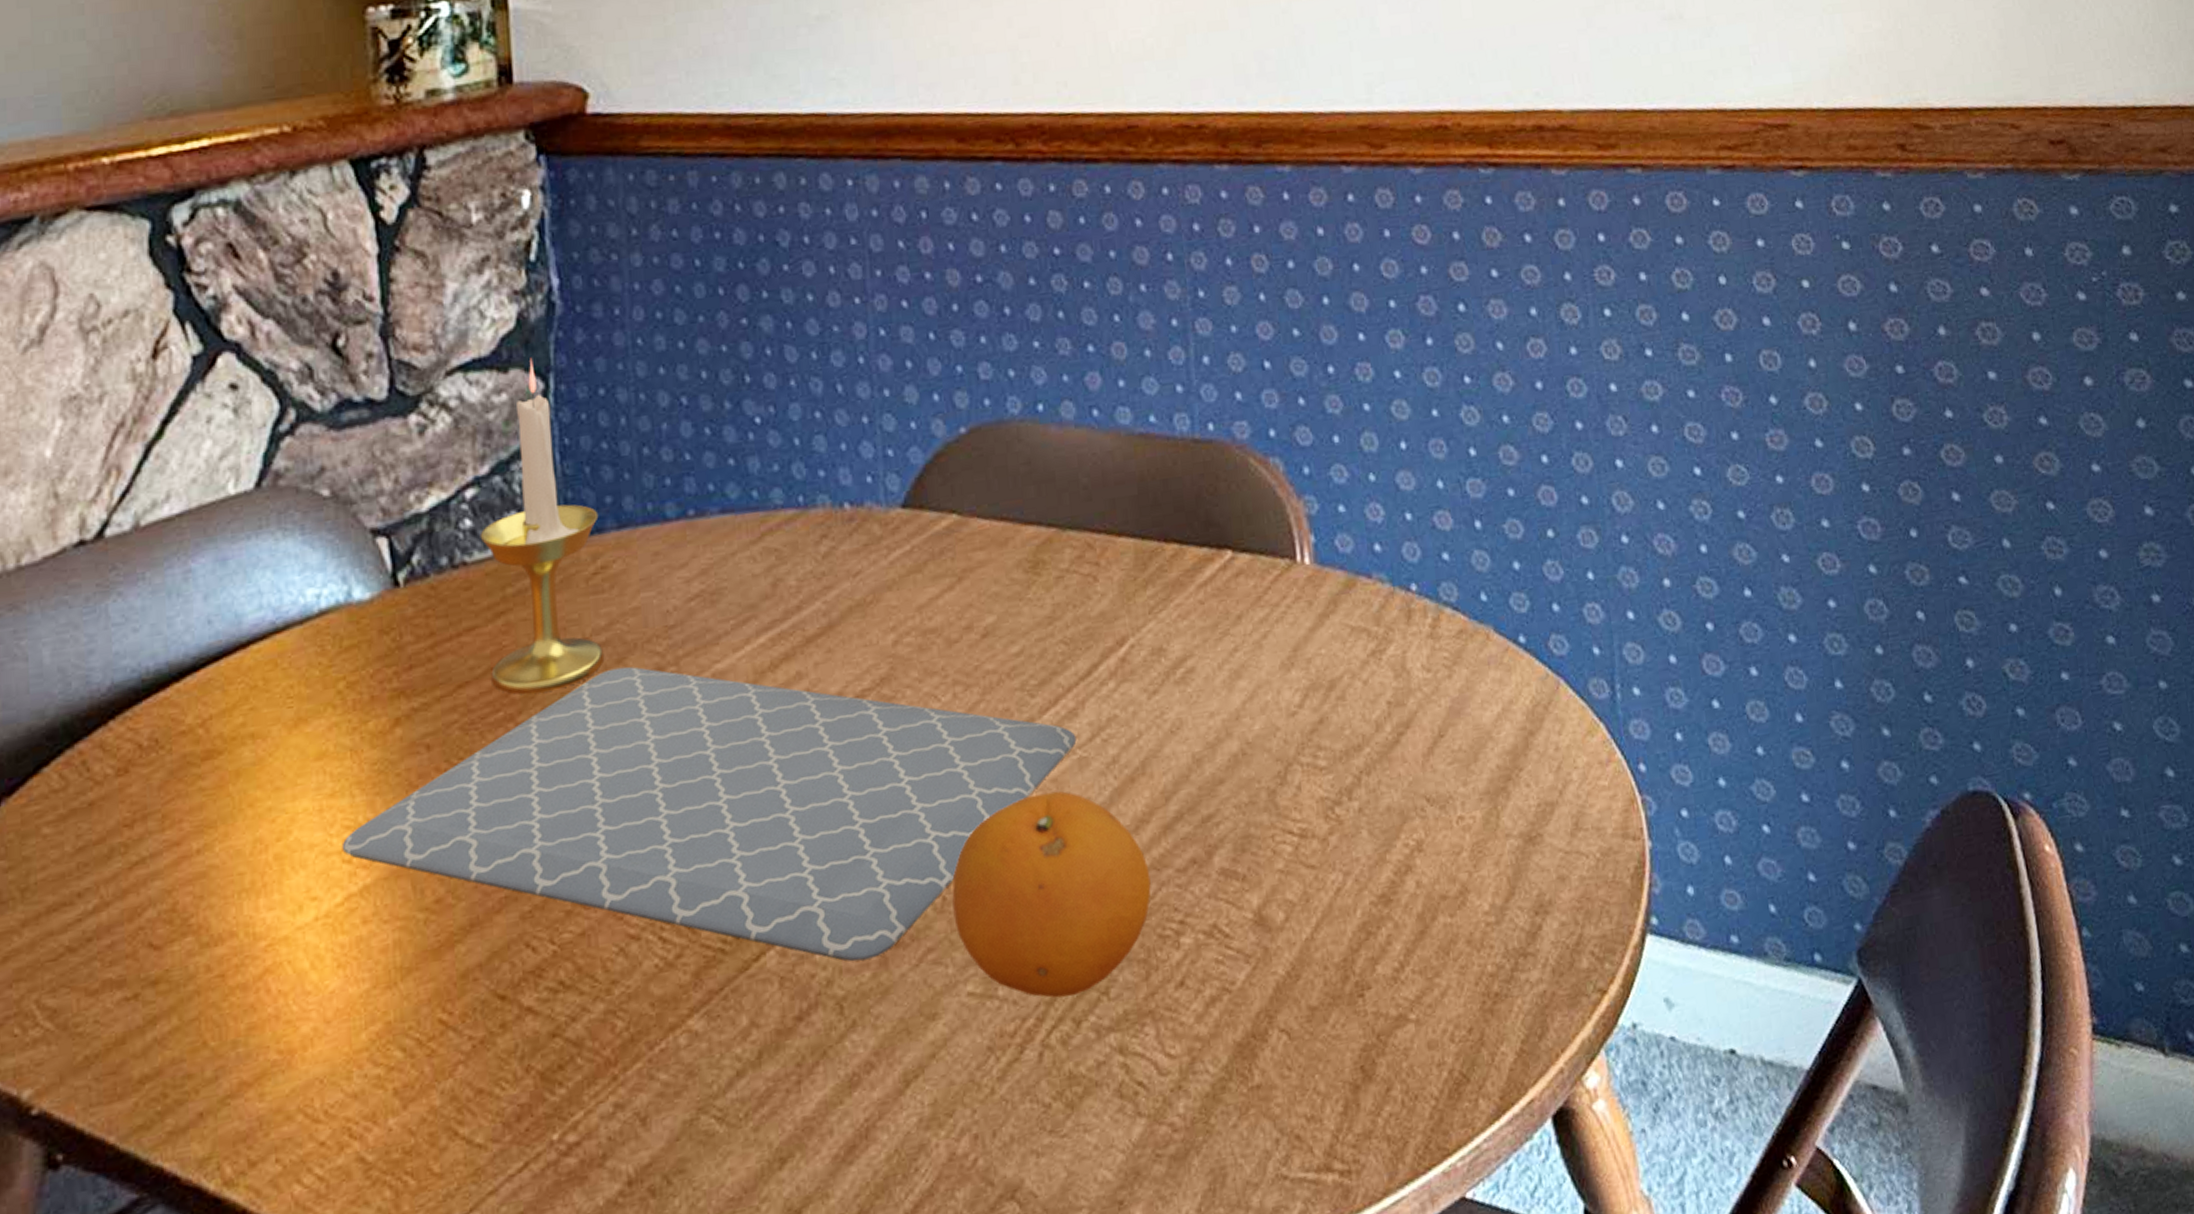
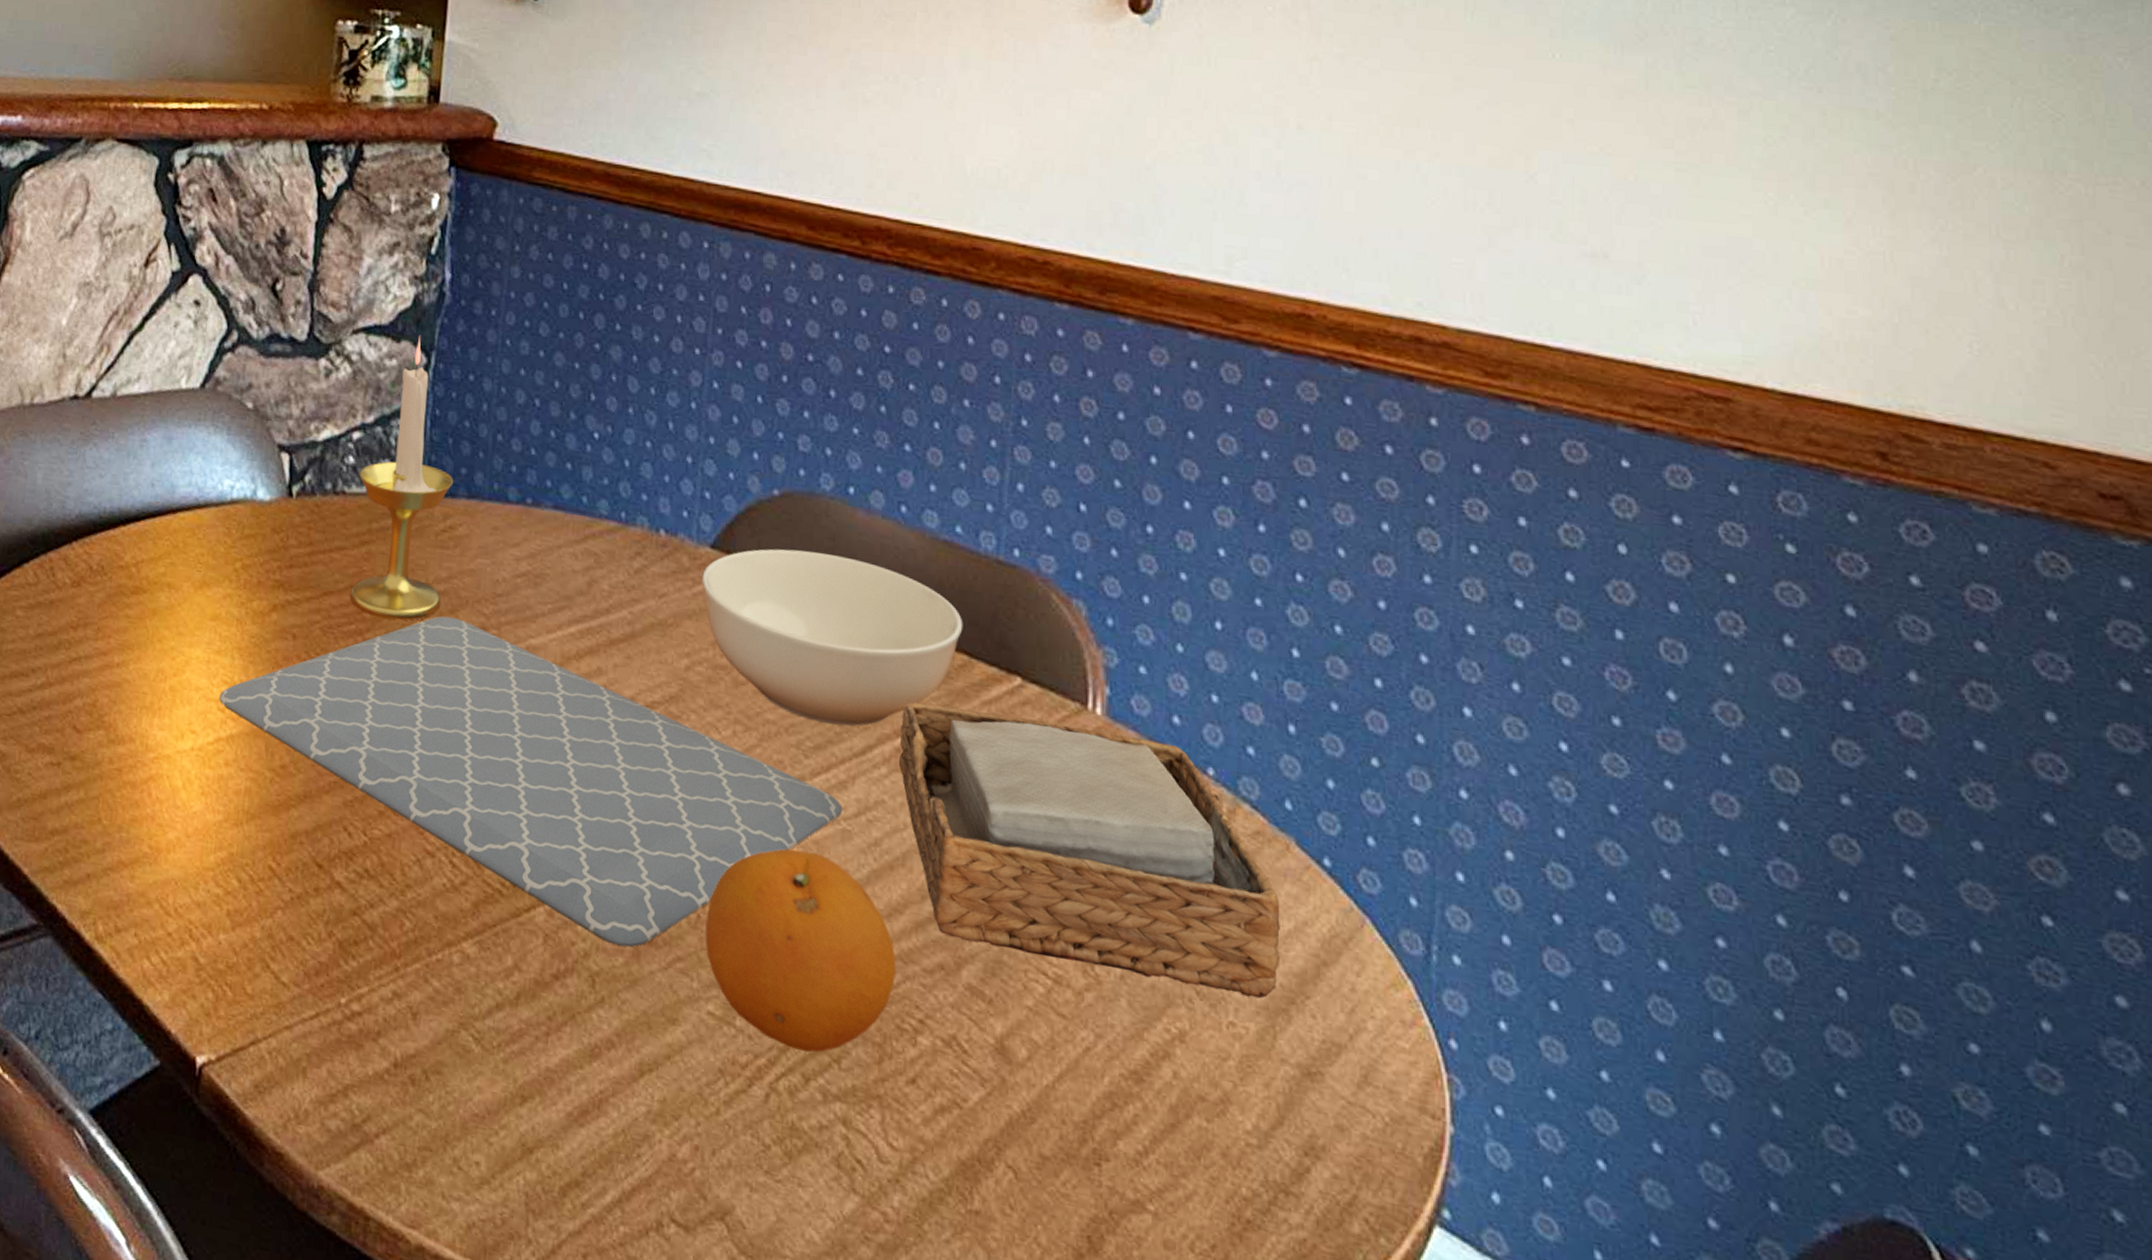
bowl: none [896,477,1170,658] -> present [702,548,963,726]
napkin holder: none [1122,572,1494,829] -> present [898,701,1280,999]

